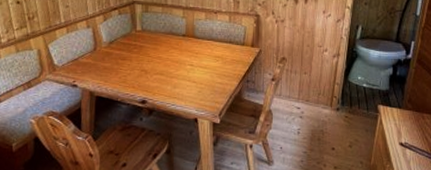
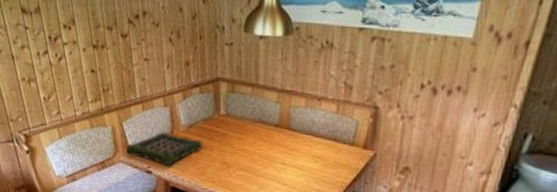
plant pot: none [51,49,123,78] -> present [125,132,203,166]

